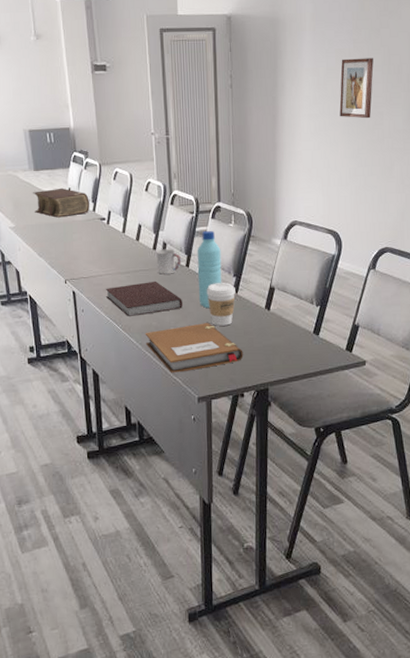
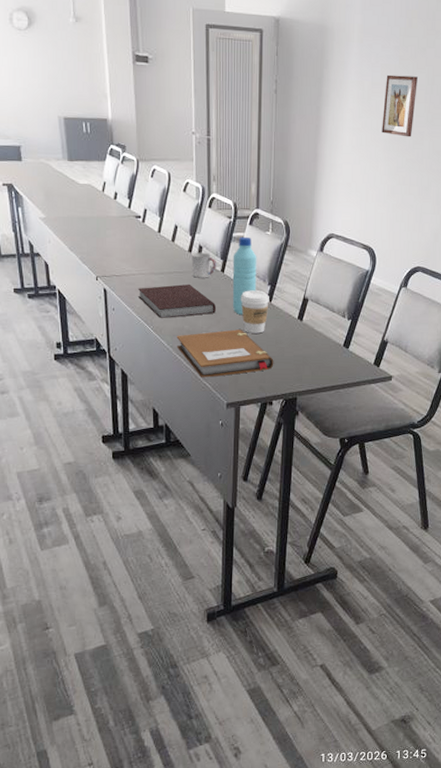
bible: present [33,187,90,218] -> none [66,181,126,212]

